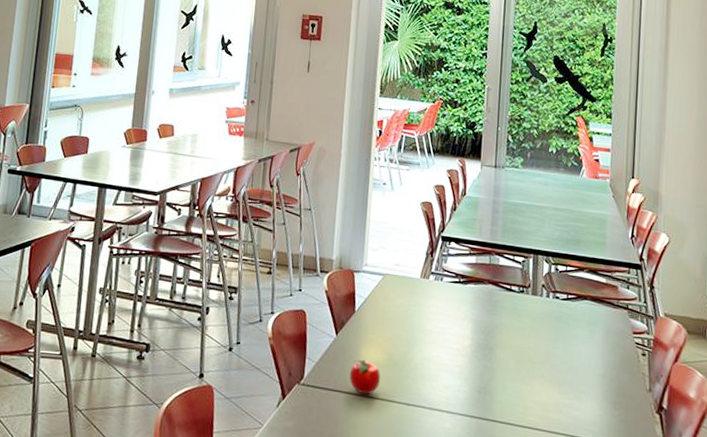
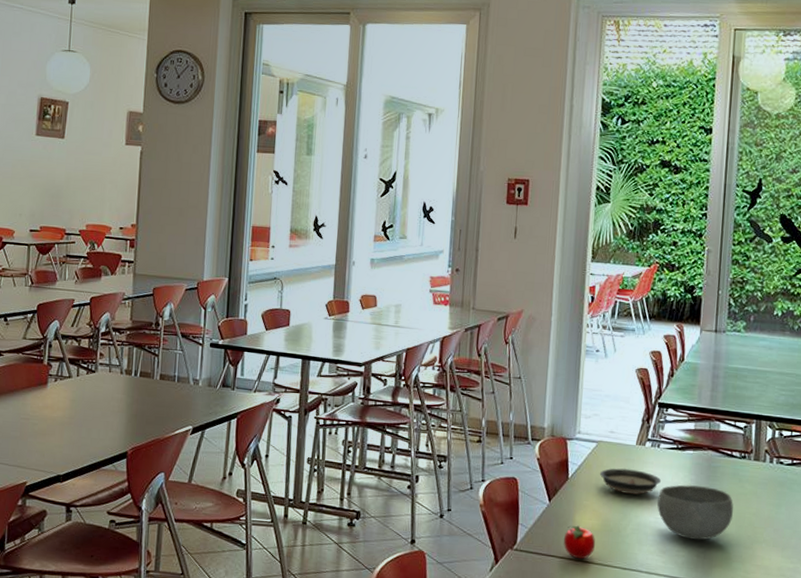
saucer: none [385,301,445,329] -> present [599,468,662,495]
bowl: none [440,319,513,375] -> present [657,485,734,540]

